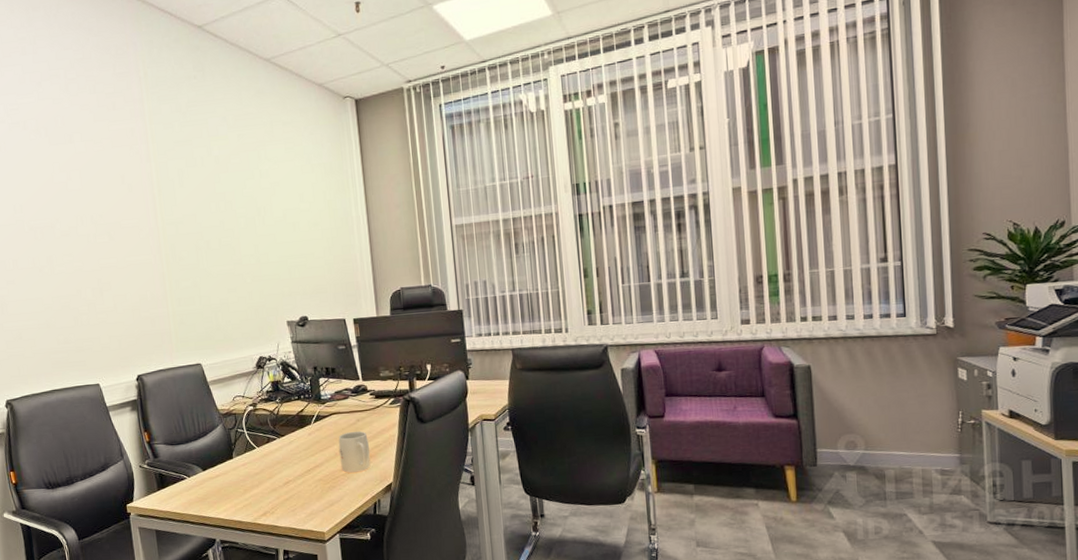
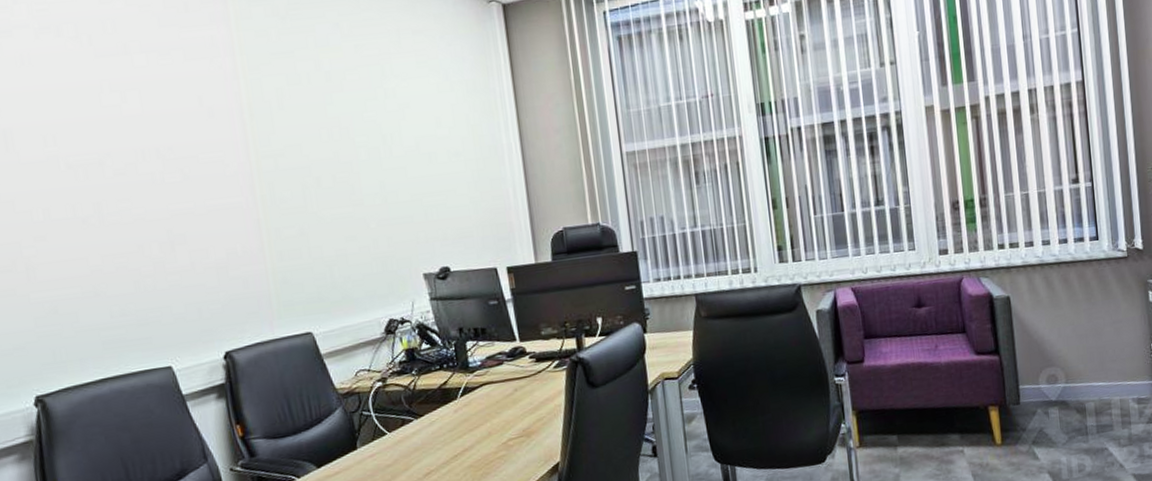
mug: present [338,431,371,474] -> none [492,402,533,455]

